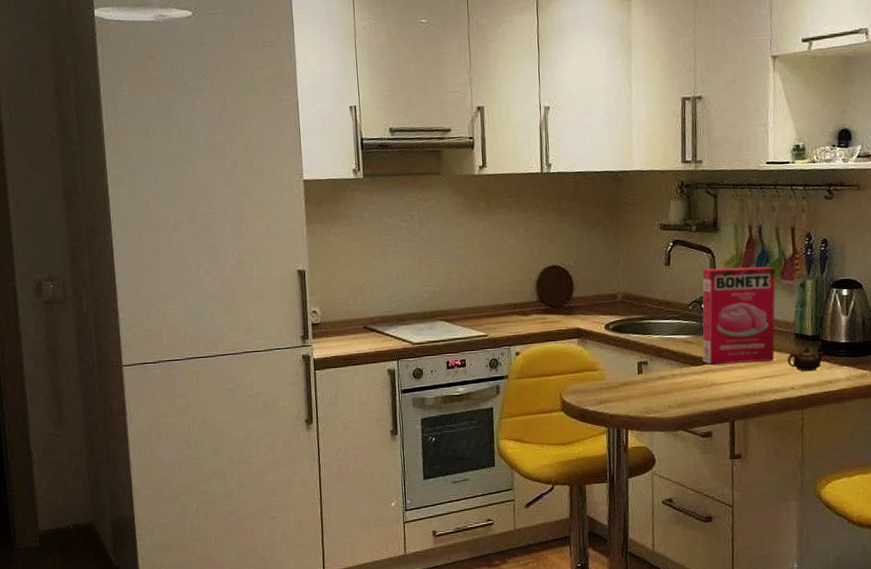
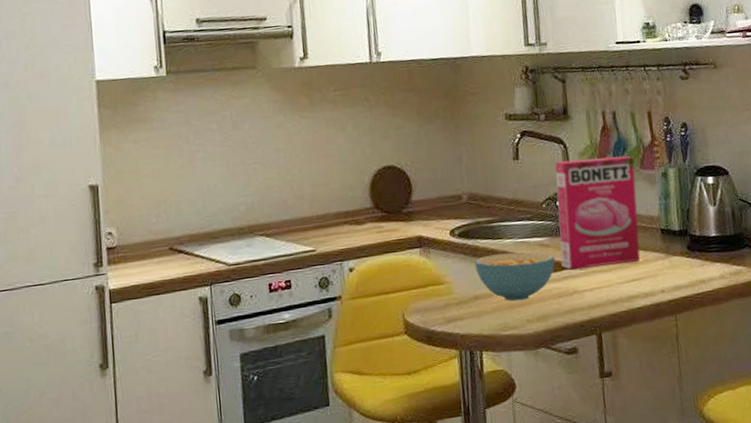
cereal bowl: none [625,346,697,389] -> present [474,252,555,302]
teapot: present [787,347,824,372] -> none [654,243,694,272]

